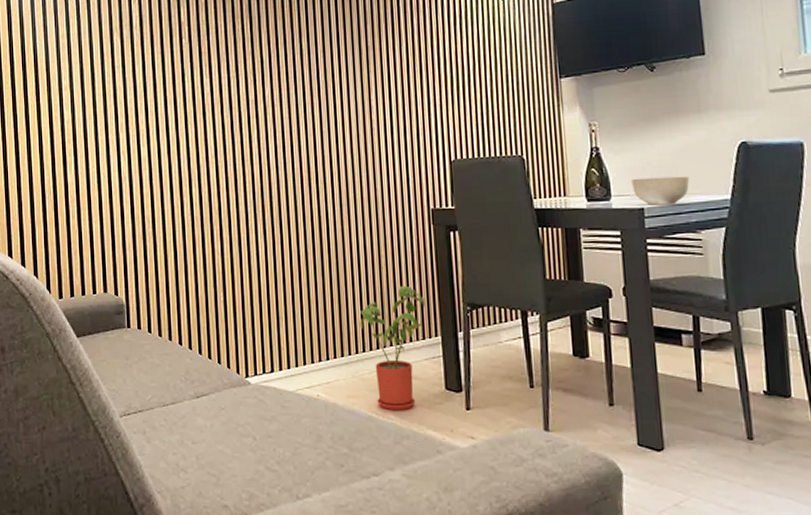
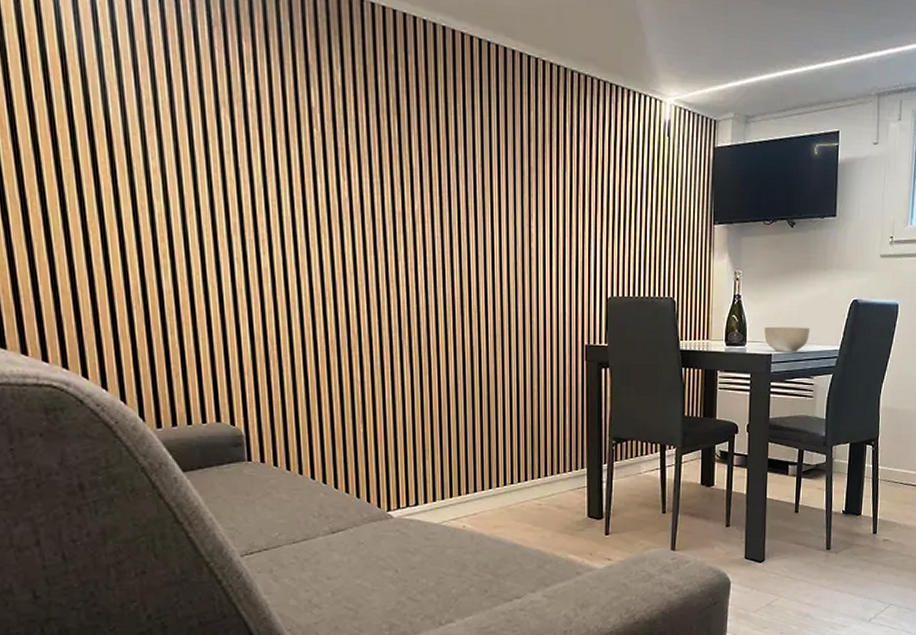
house plant: present [360,285,426,411] -> none [509,419,574,539]

